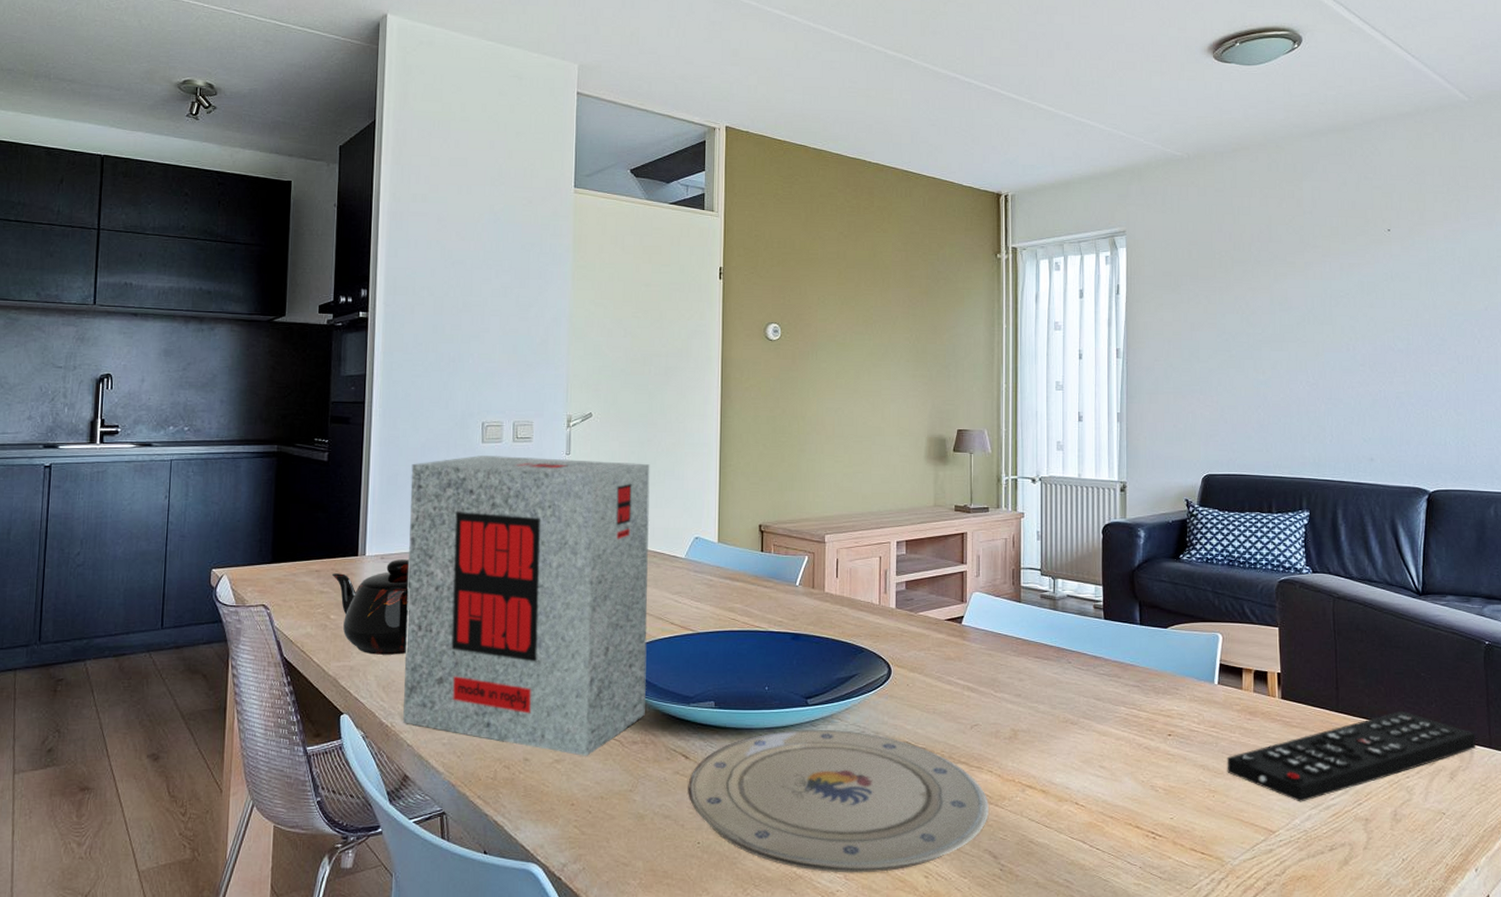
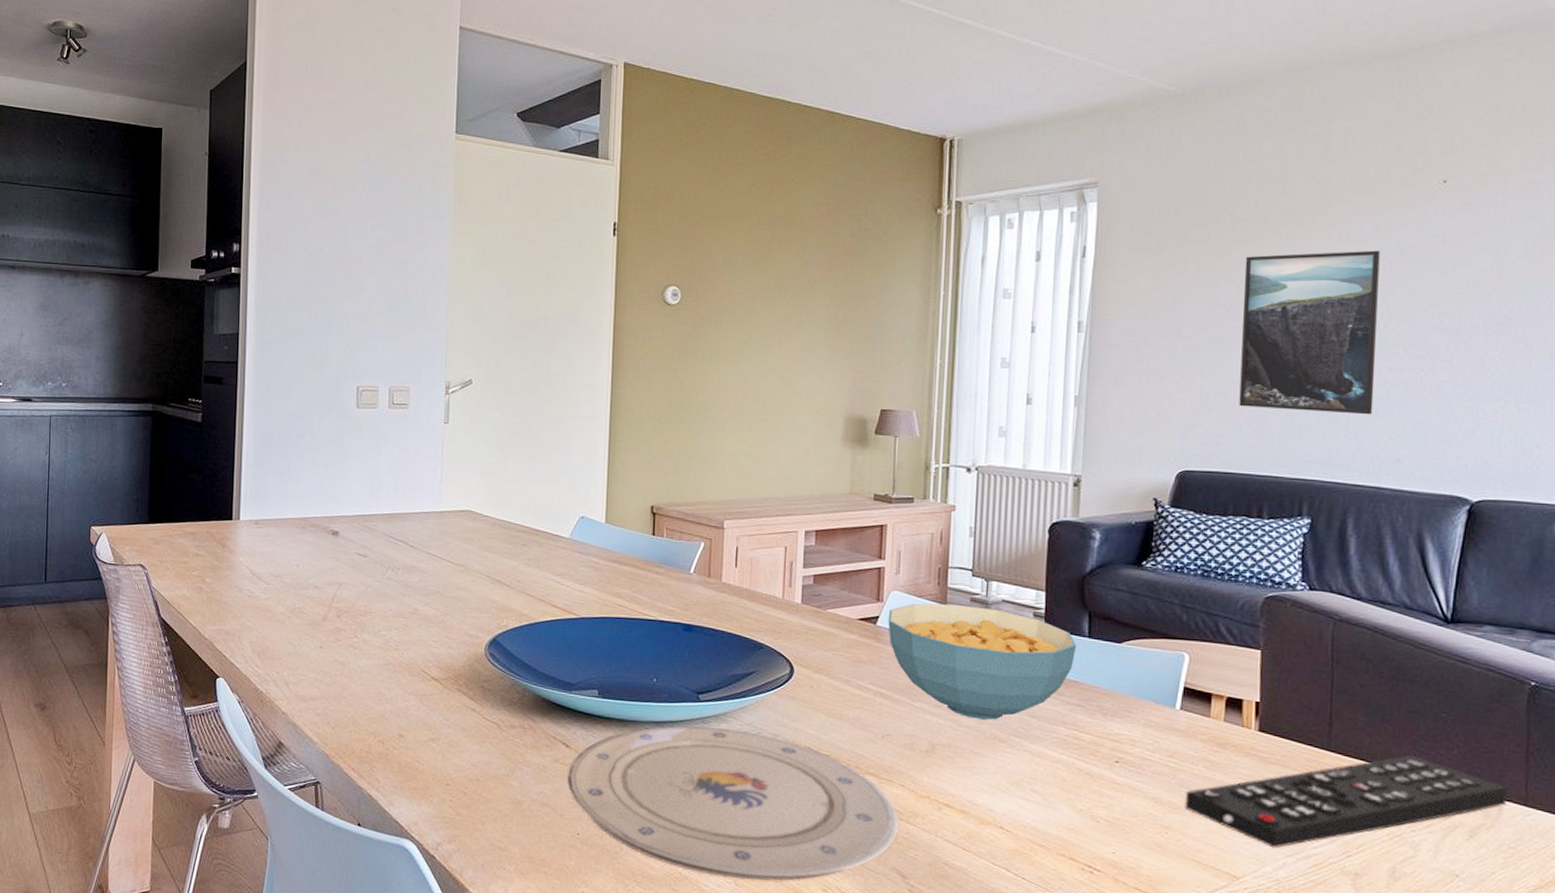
teapot: present [331,559,410,655] -> none [206,525,284,622]
cereal box: present [403,456,650,756] -> none [278,421,534,737]
cereal bowl: none [971,601,1131,705] -> present [888,603,1077,720]
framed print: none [1244,286,1350,422] -> present [1239,250,1380,415]

